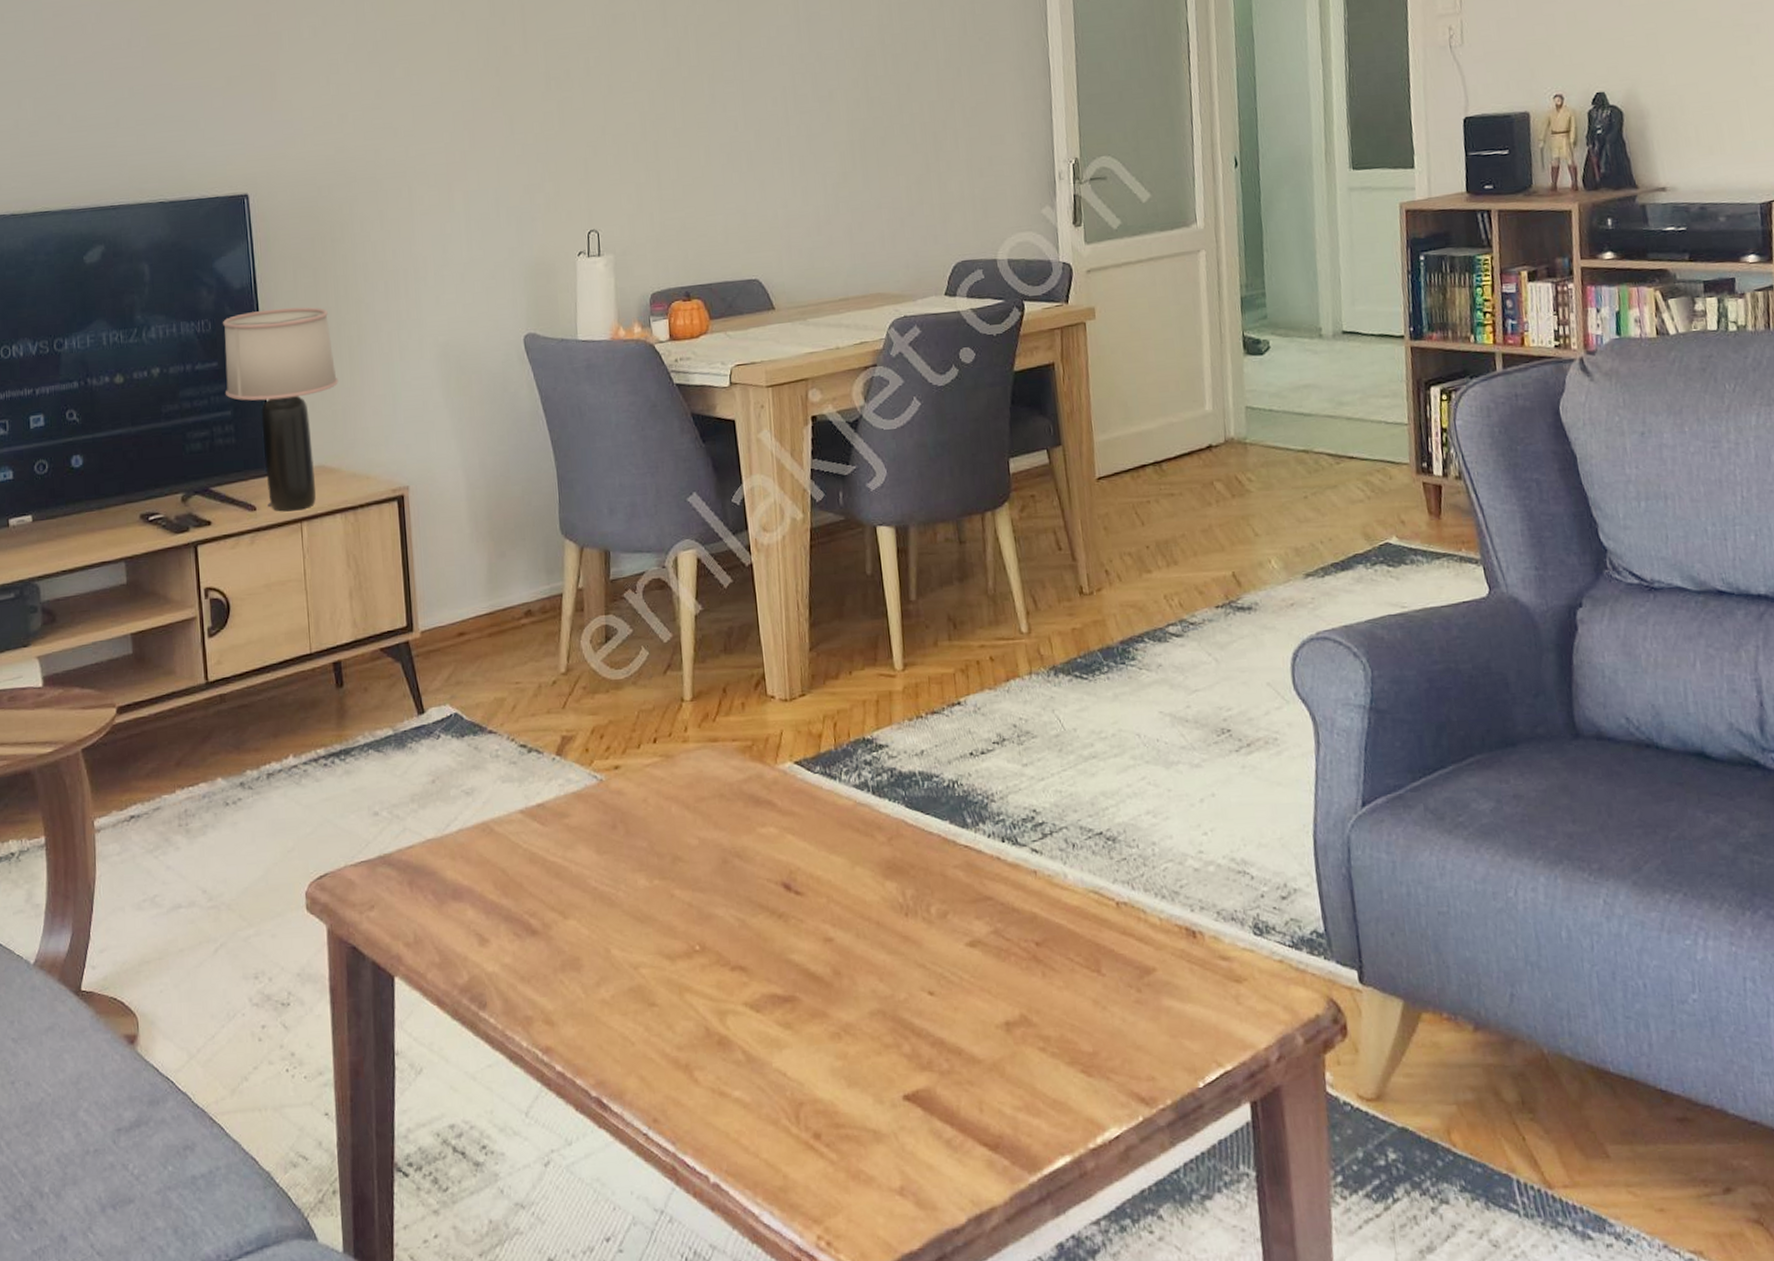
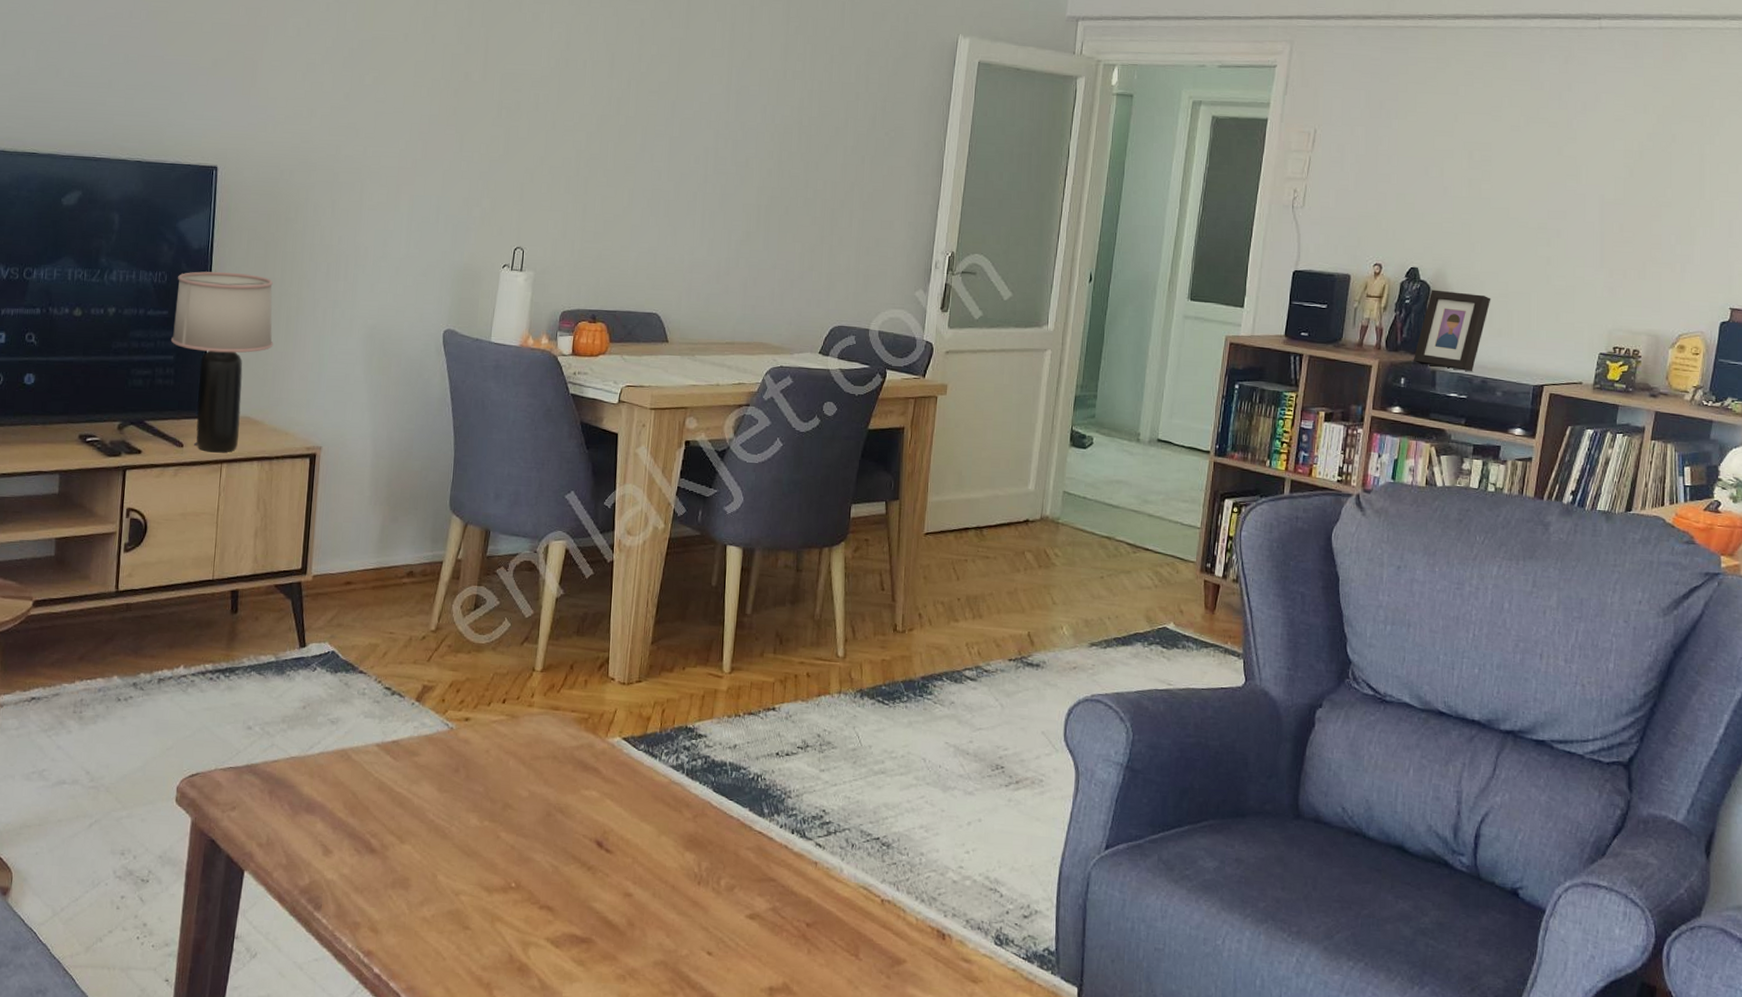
picture frame: none [1617,110,1695,200] -> present [1413,289,1491,372]

